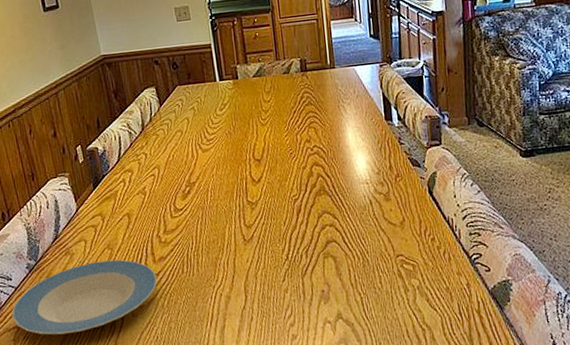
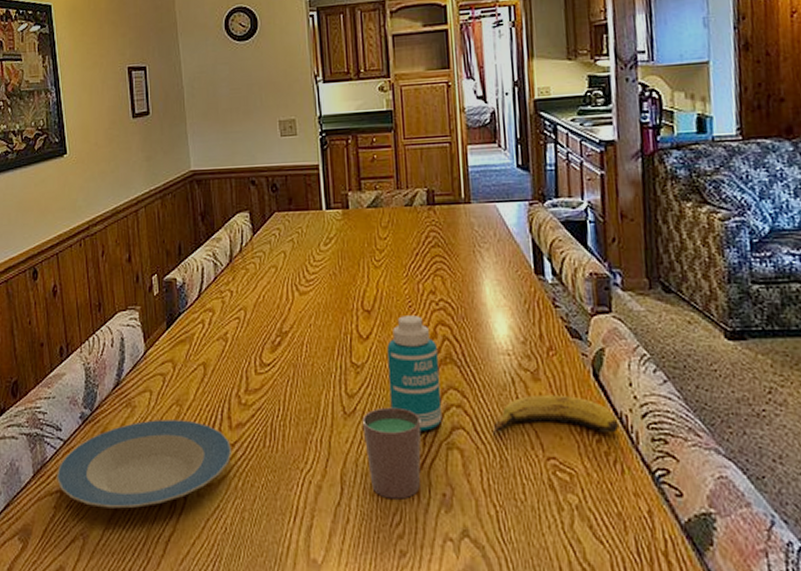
cup: none [258,231,305,299] -> present [362,407,422,499]
bottle: none [275,160,320,247] -> present [387,316,443,431]
banana: none [357,209,447,244] -> present [493,394,620,435]

